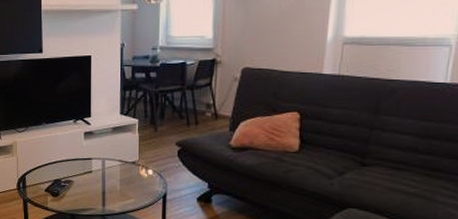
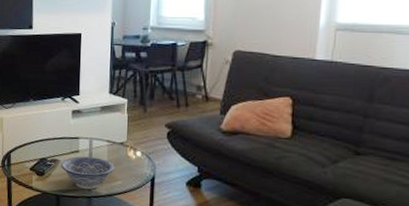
decorative bowl: none [75,176,128,208] -> present [61,156,115,190]

